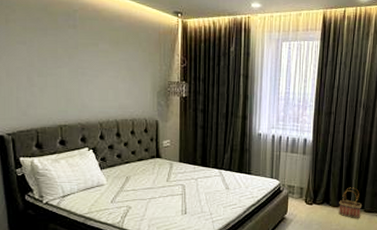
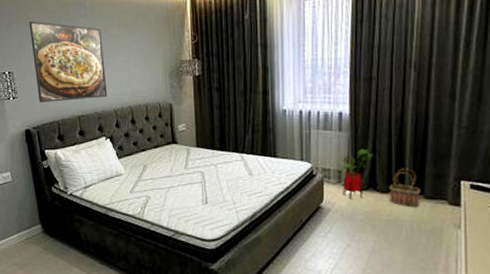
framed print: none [9,25,93,110] -> present [29,21,108,103]
house plant: none [303,170,329,211] -> present [341,148,373,199]

